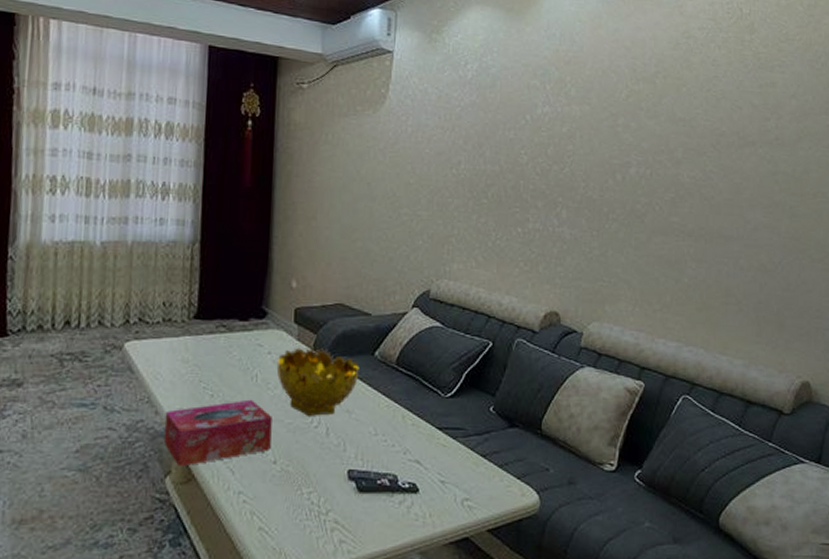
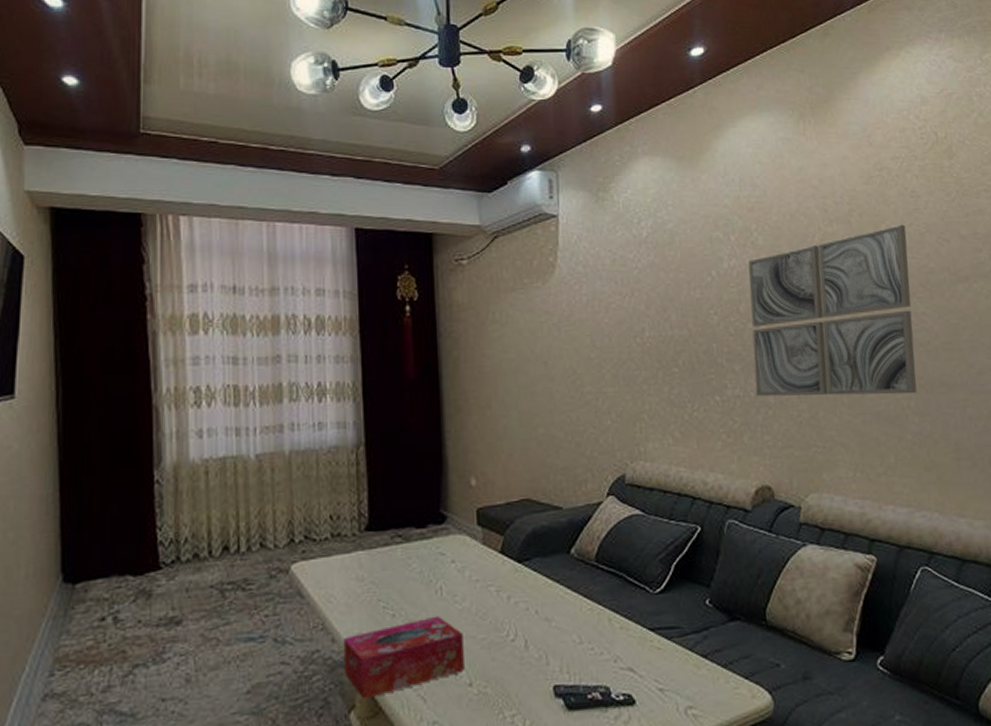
decorative bowl: present [276,346,359,416] -> none [462,550,556,629]
wall art: none [553,89,704,242] -> present [748,224,917,397]

